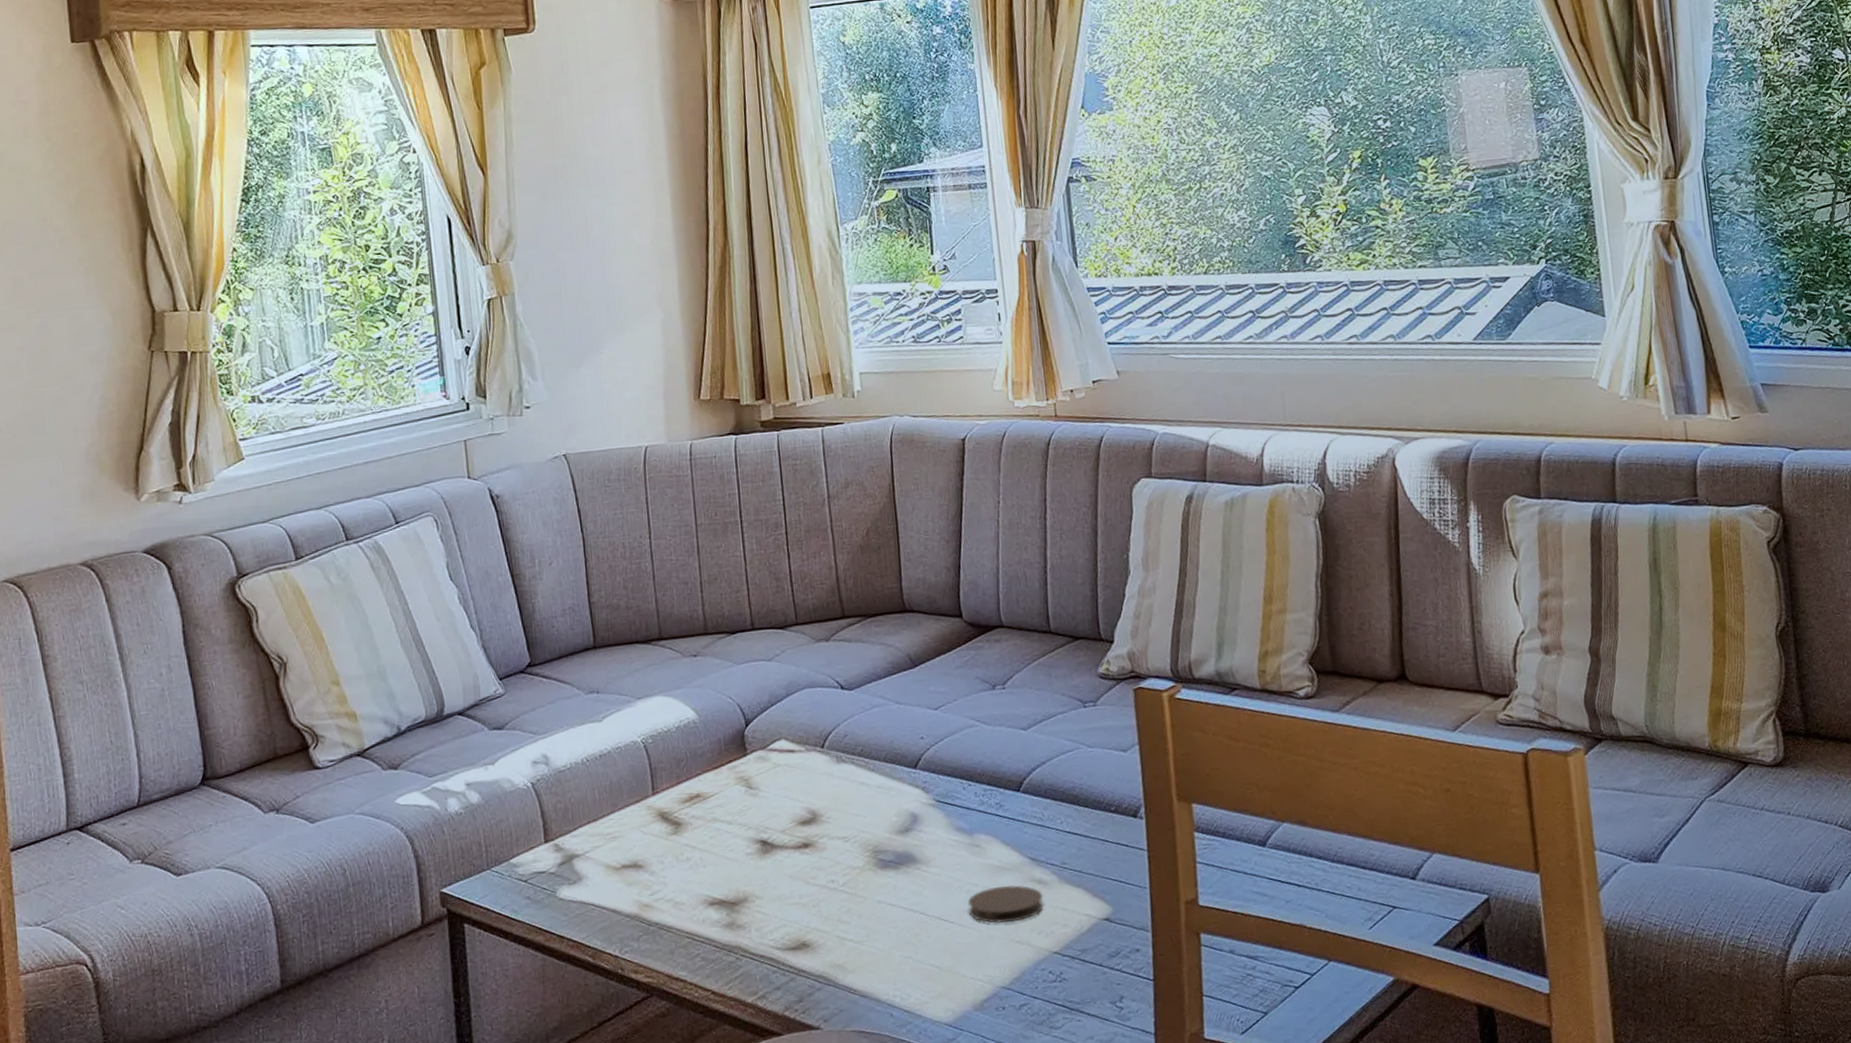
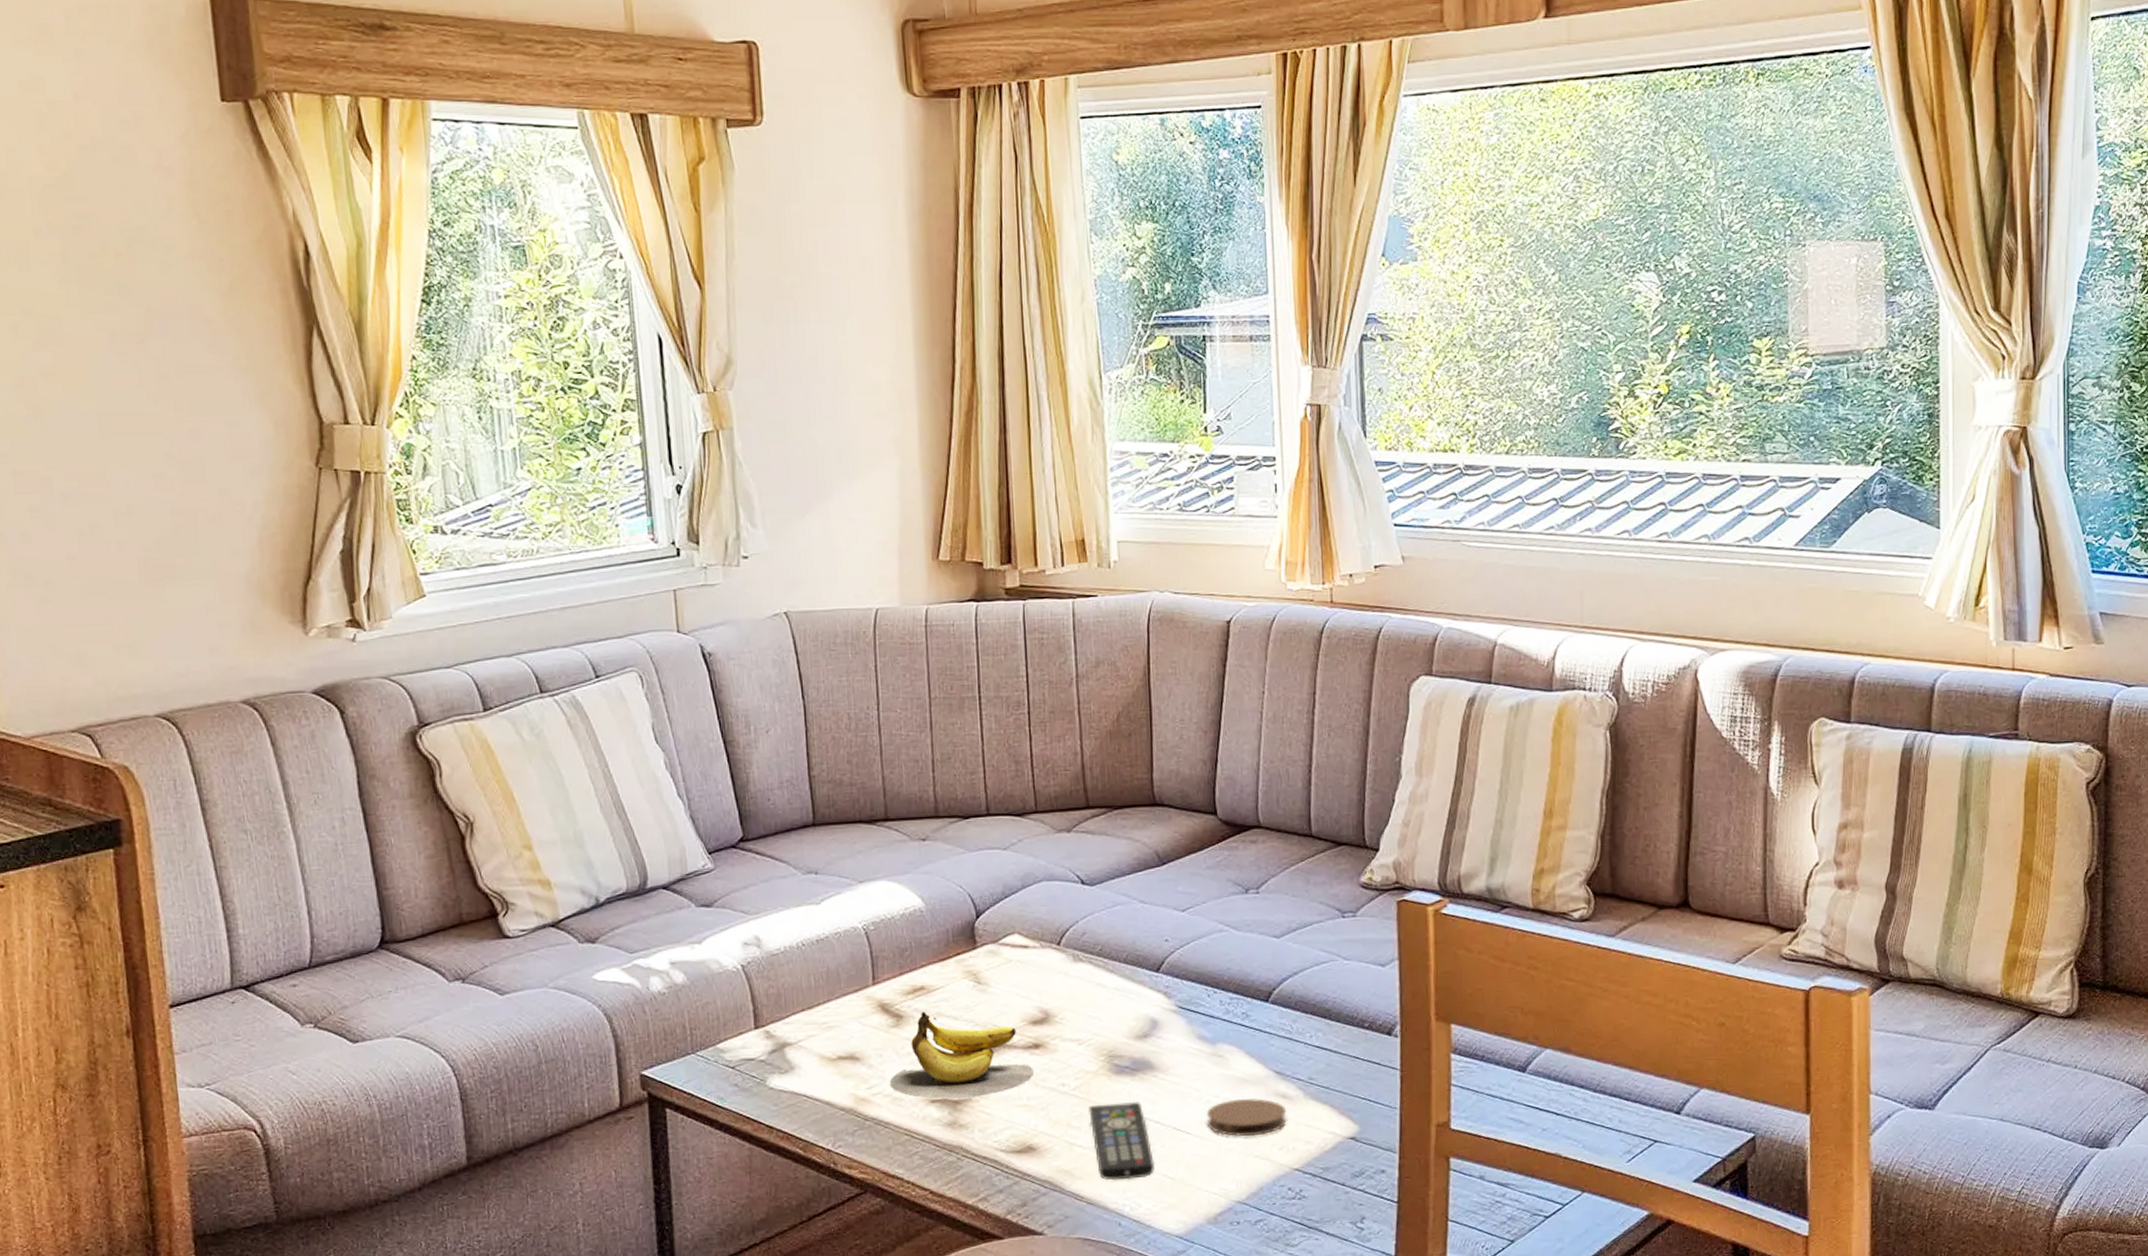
banana: none [671,818,805,902] -> present [890,1012,1034,1100]
remote control: none [857,893,922,973] -> present [1089,1101,1155,1181]

